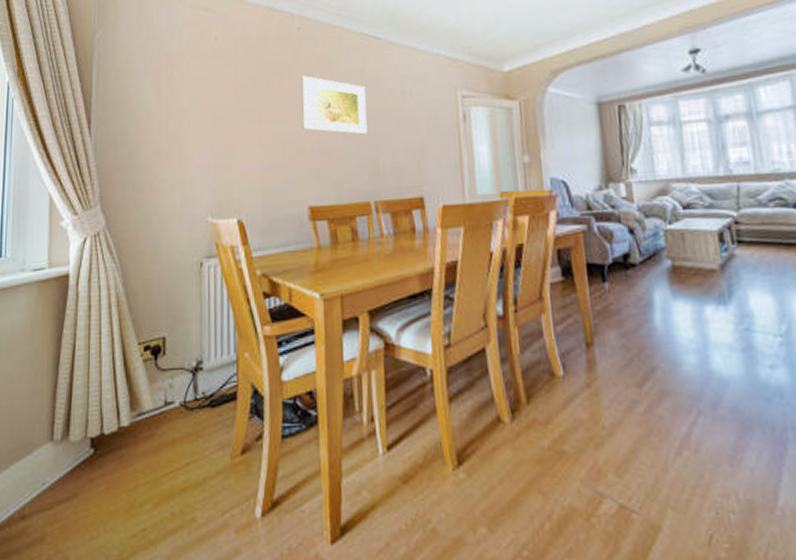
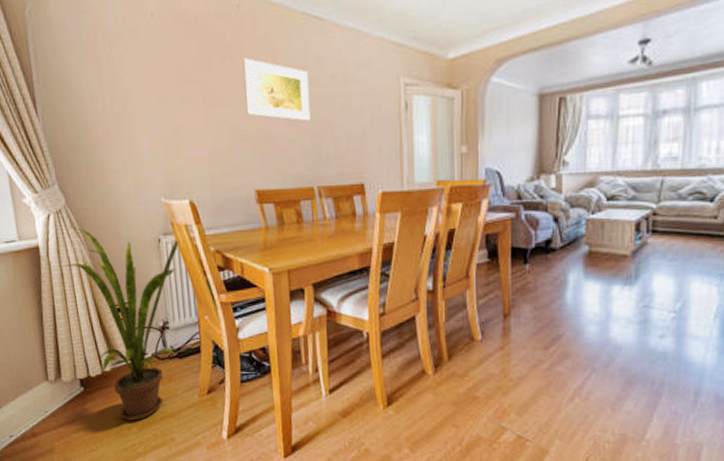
house plant: none [93,250,224,494] -> present [64,225,180,421]

